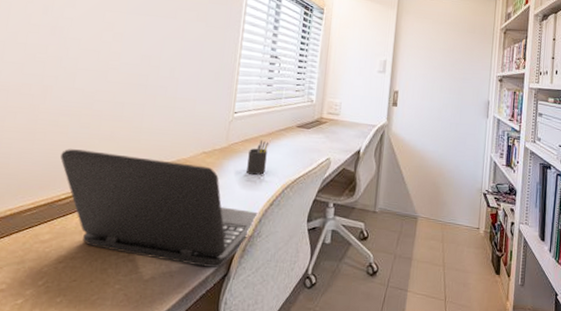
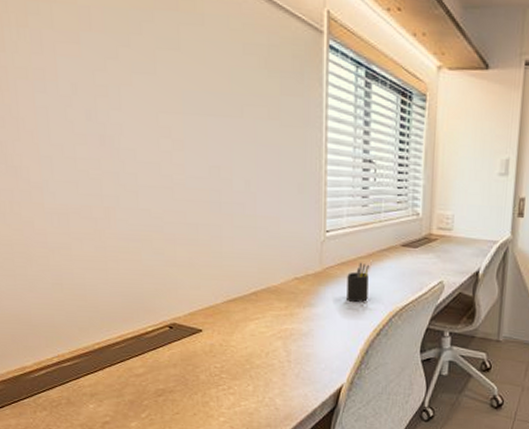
laptop: present [60,149,260,268] -> none [139,278,366,401]

